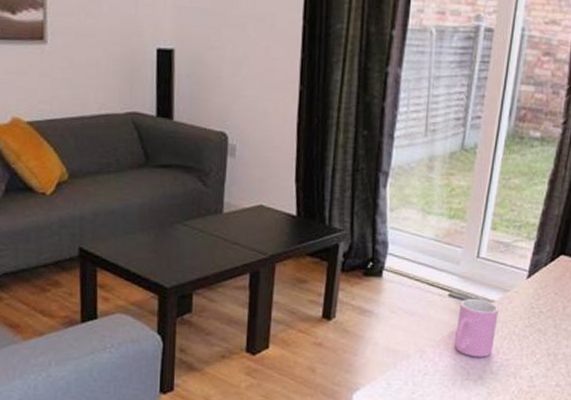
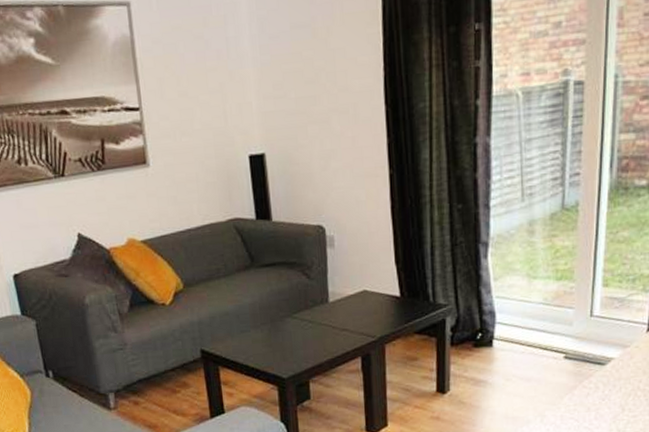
cup: present [454,299,499,358] -> none [575,358,620,417]

